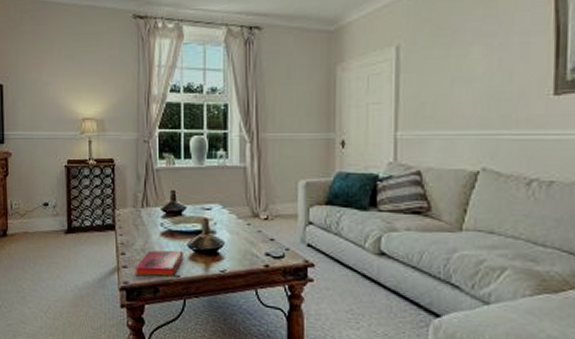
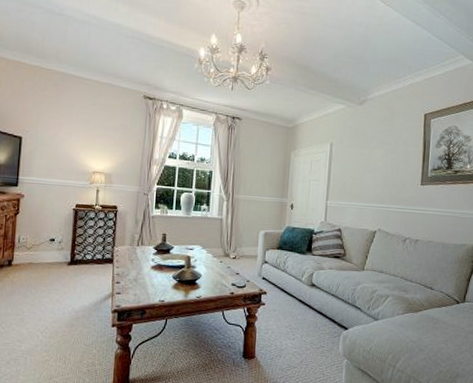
hardback book: present [134,250,184,277] -> none [127,280,169,302]

